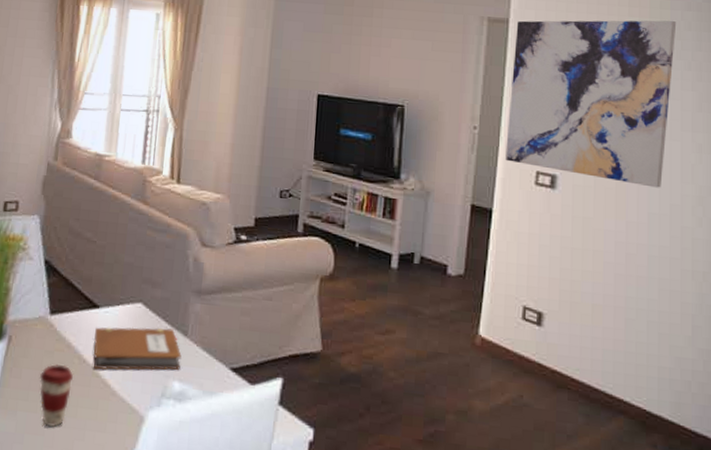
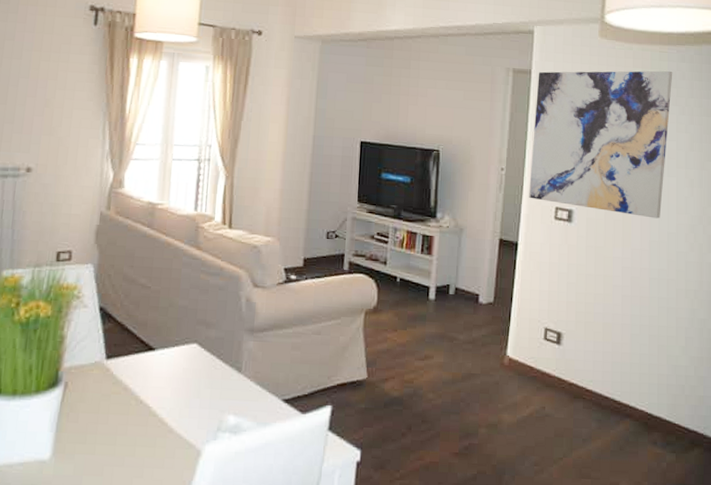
coffee cup: present [39,363,73,428] -> none [97,406,130,468]
notebook: present [93,327,182,371] -> none [149,365,236,410]

